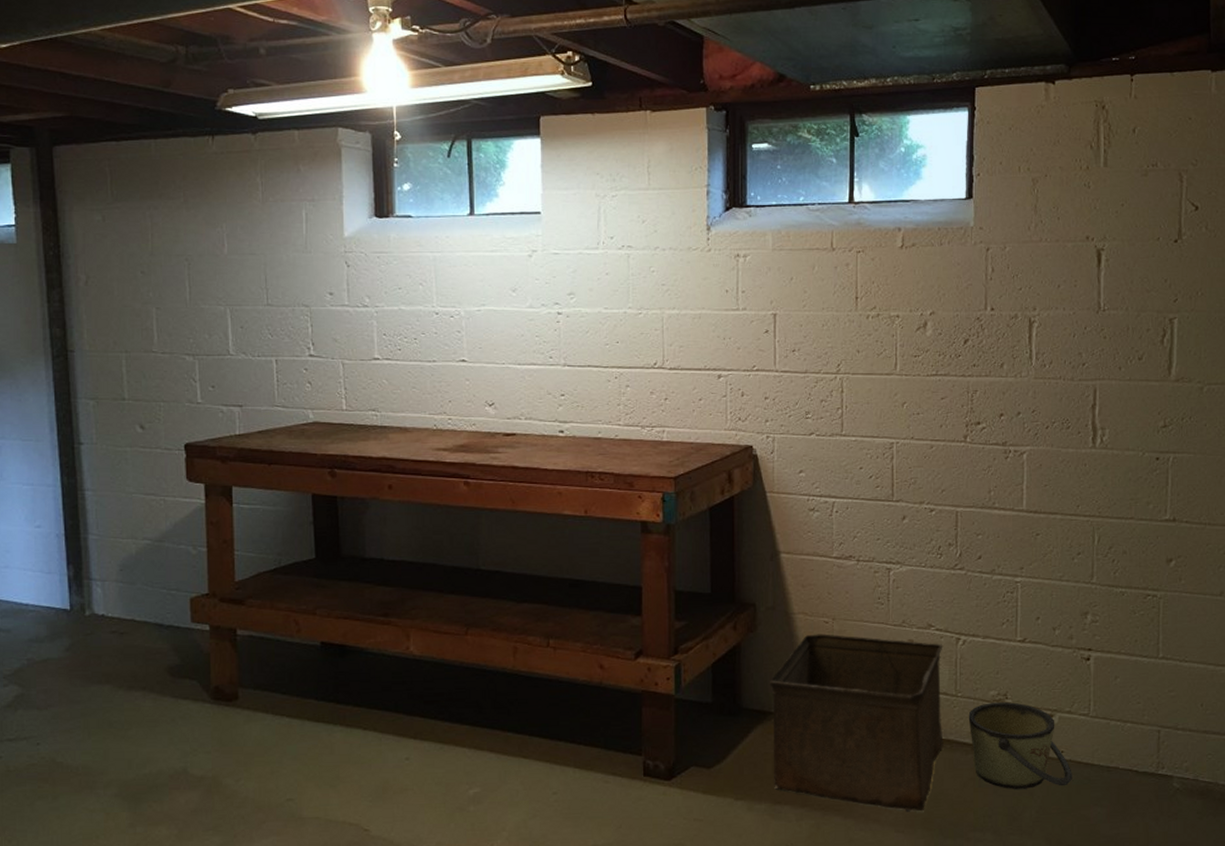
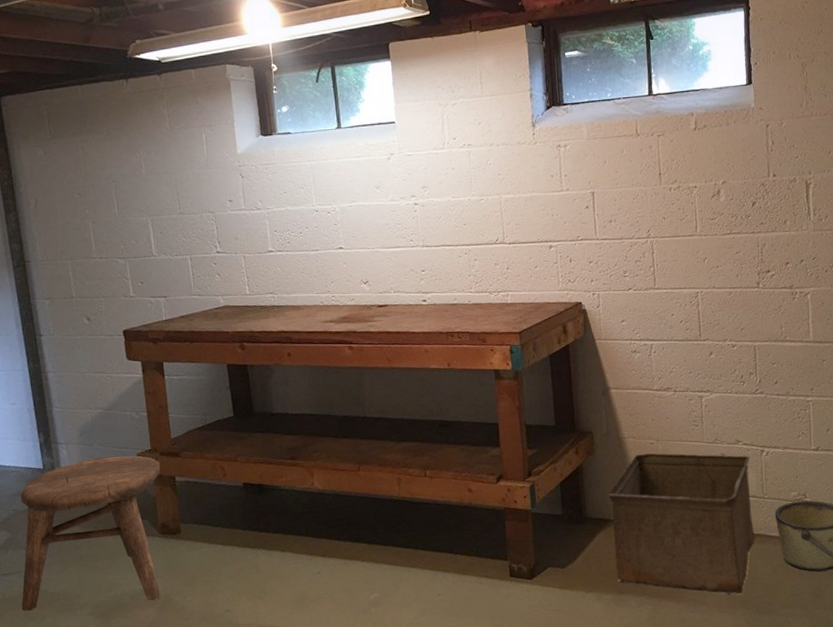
stool: none [28,599,219,787] -> present [20,455,161,611]

